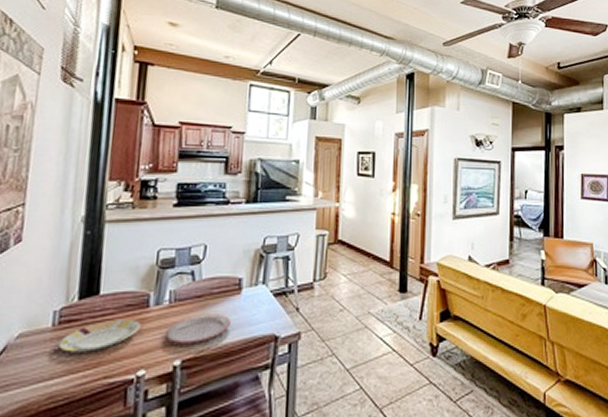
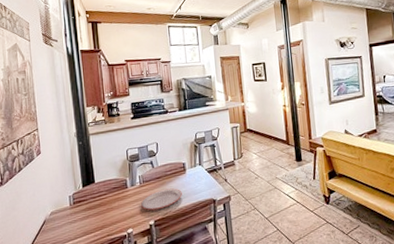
plate: present [58,318,141,352] -> none [76,196,125,221]

